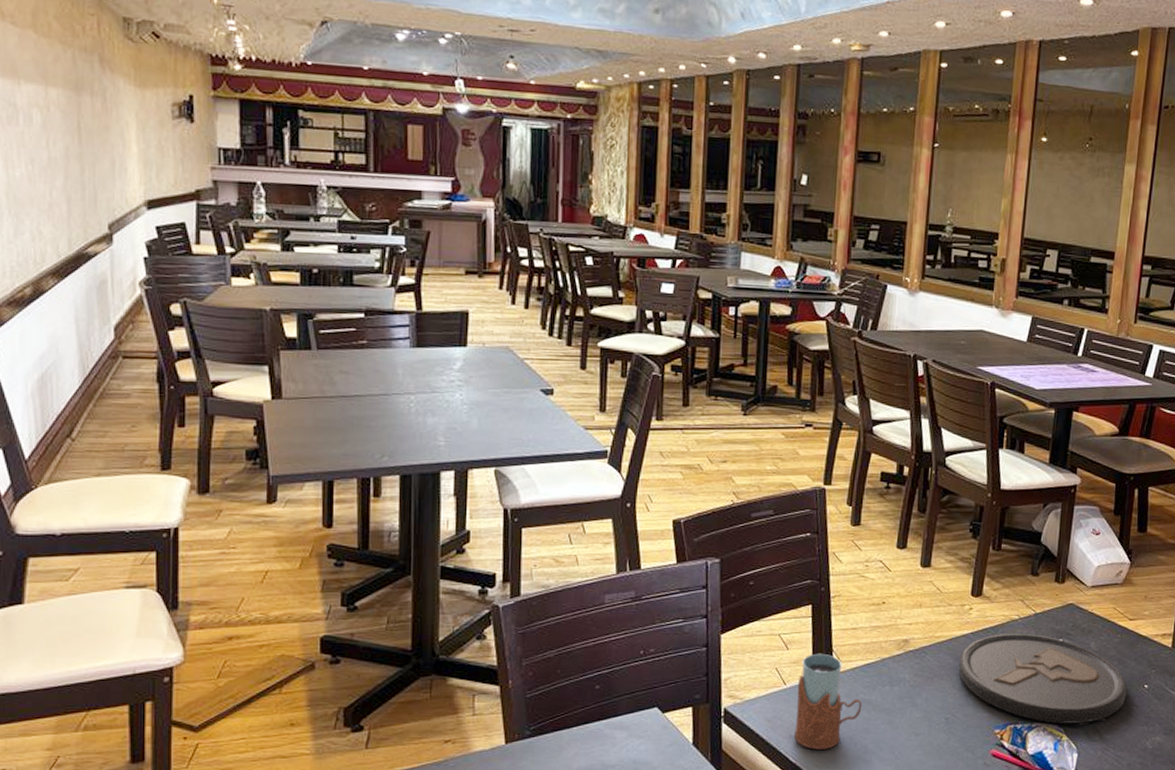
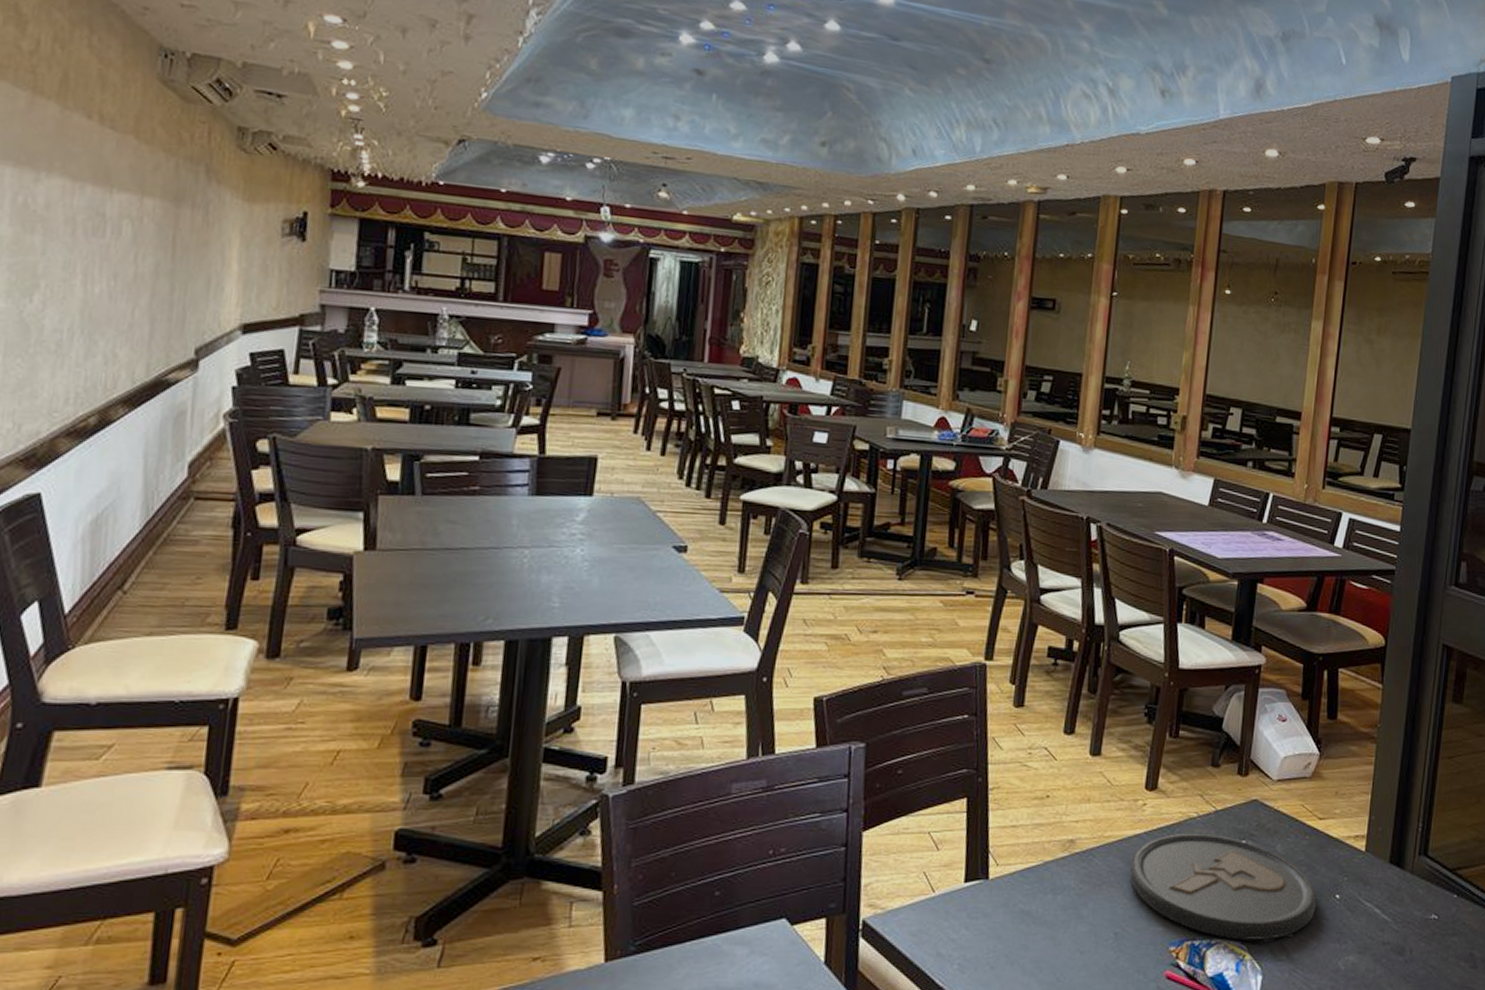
drinking glass: present [794,653,862,750] -> none [942,855,1021,970]

